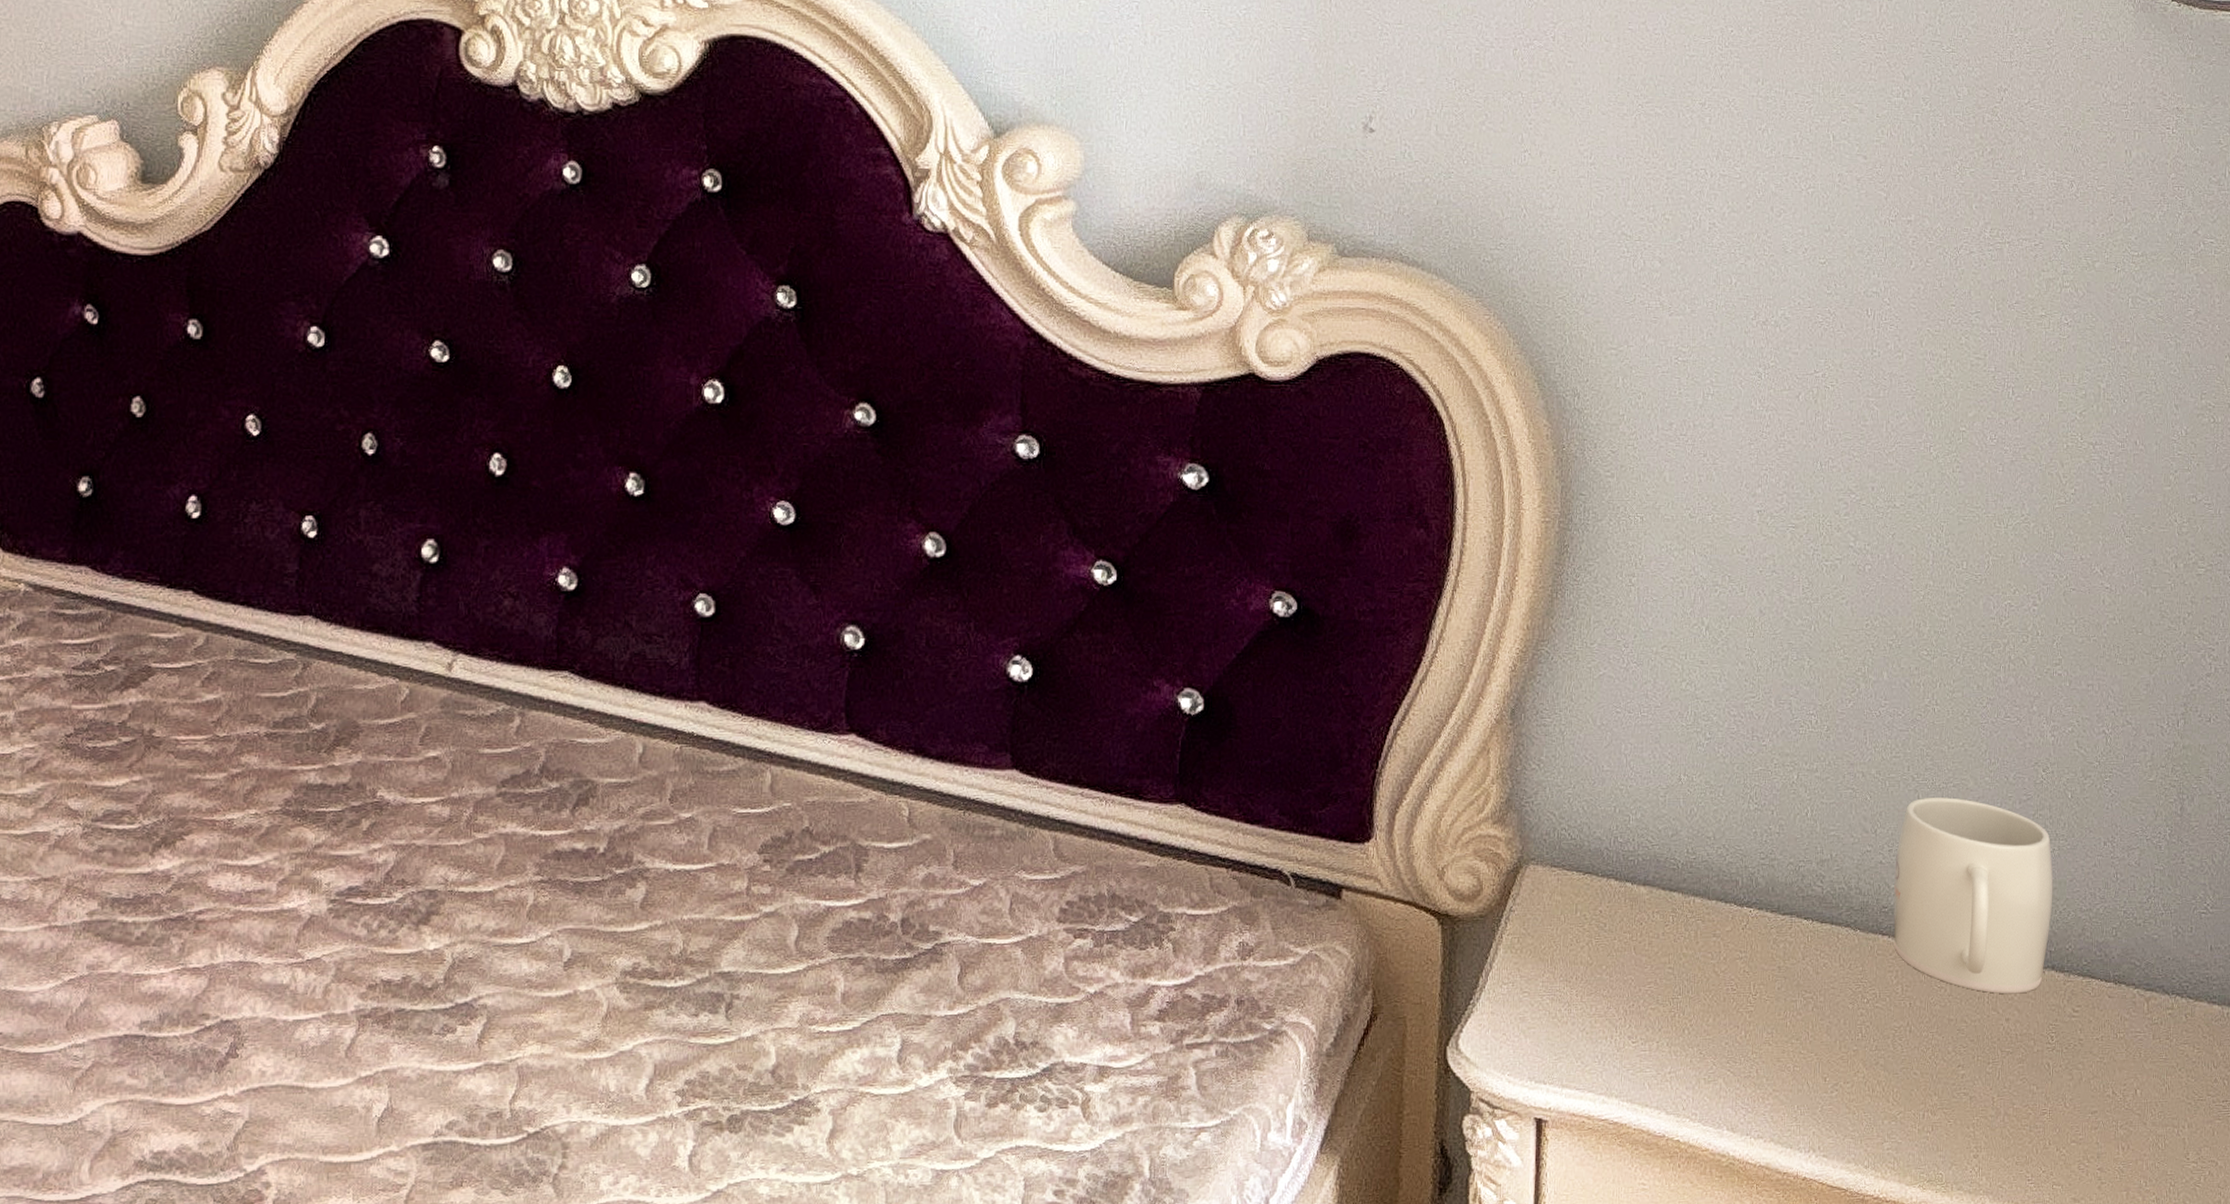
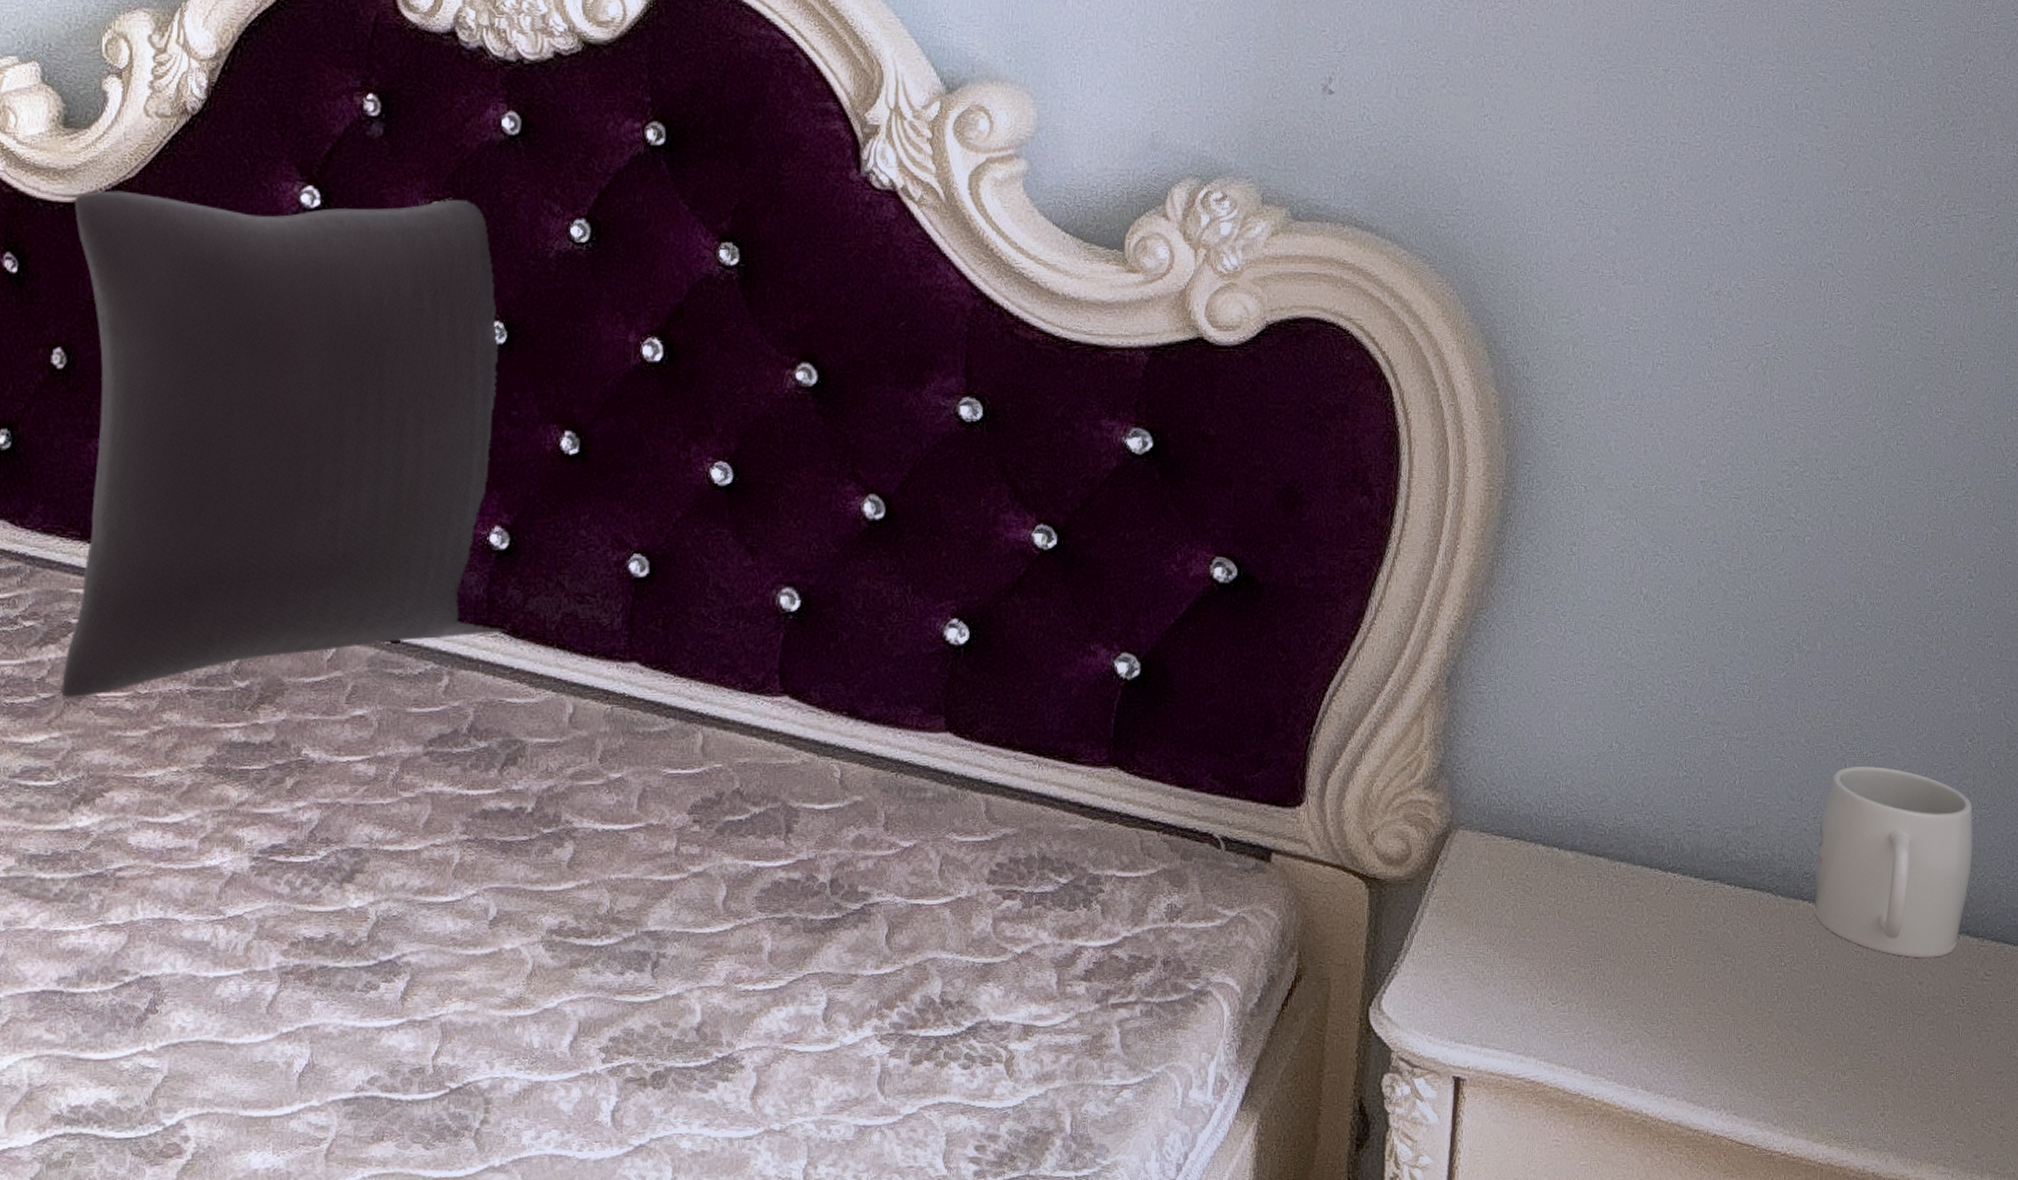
pillow: none [142,243,577,741] -> present [61,190,508,698]

